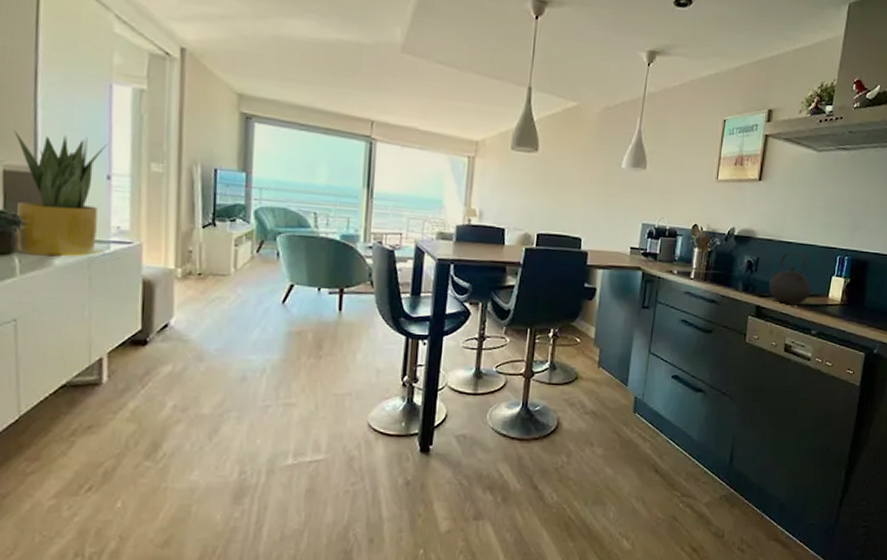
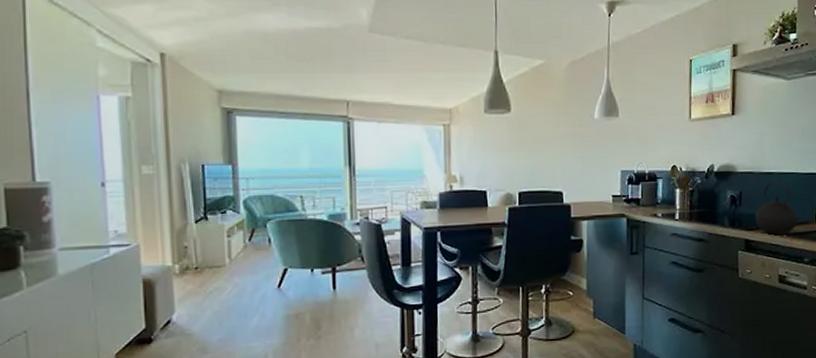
planter: present [14,130,108,257] -> none [12,148,100,267]

